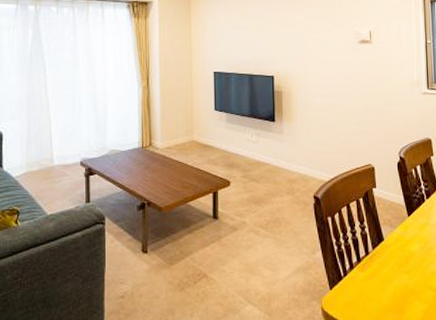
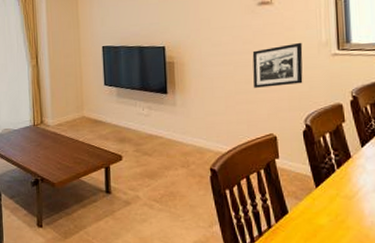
picture frame: none [353,80,398,120] -> present [252,42,303,88]

